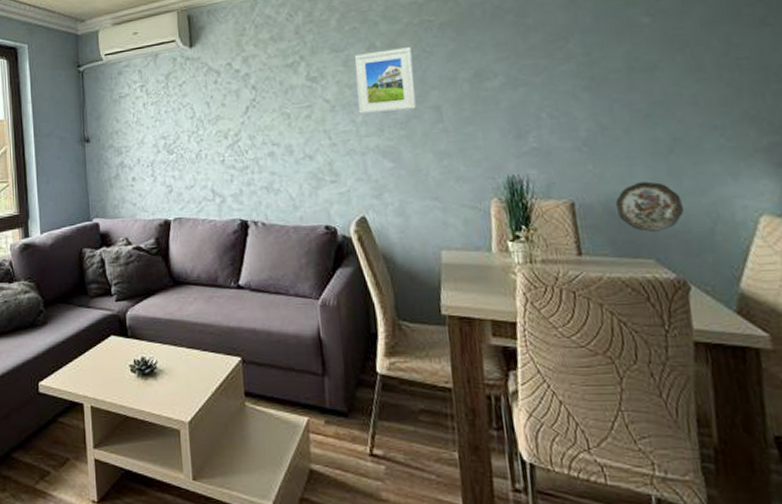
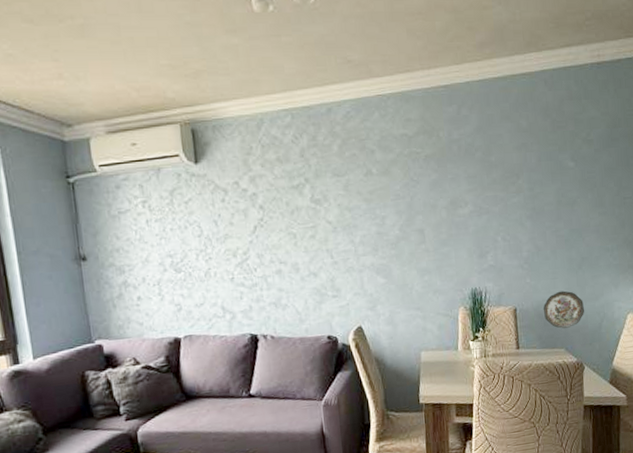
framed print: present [354,47,416,114] -> none [353,175,405,235]

